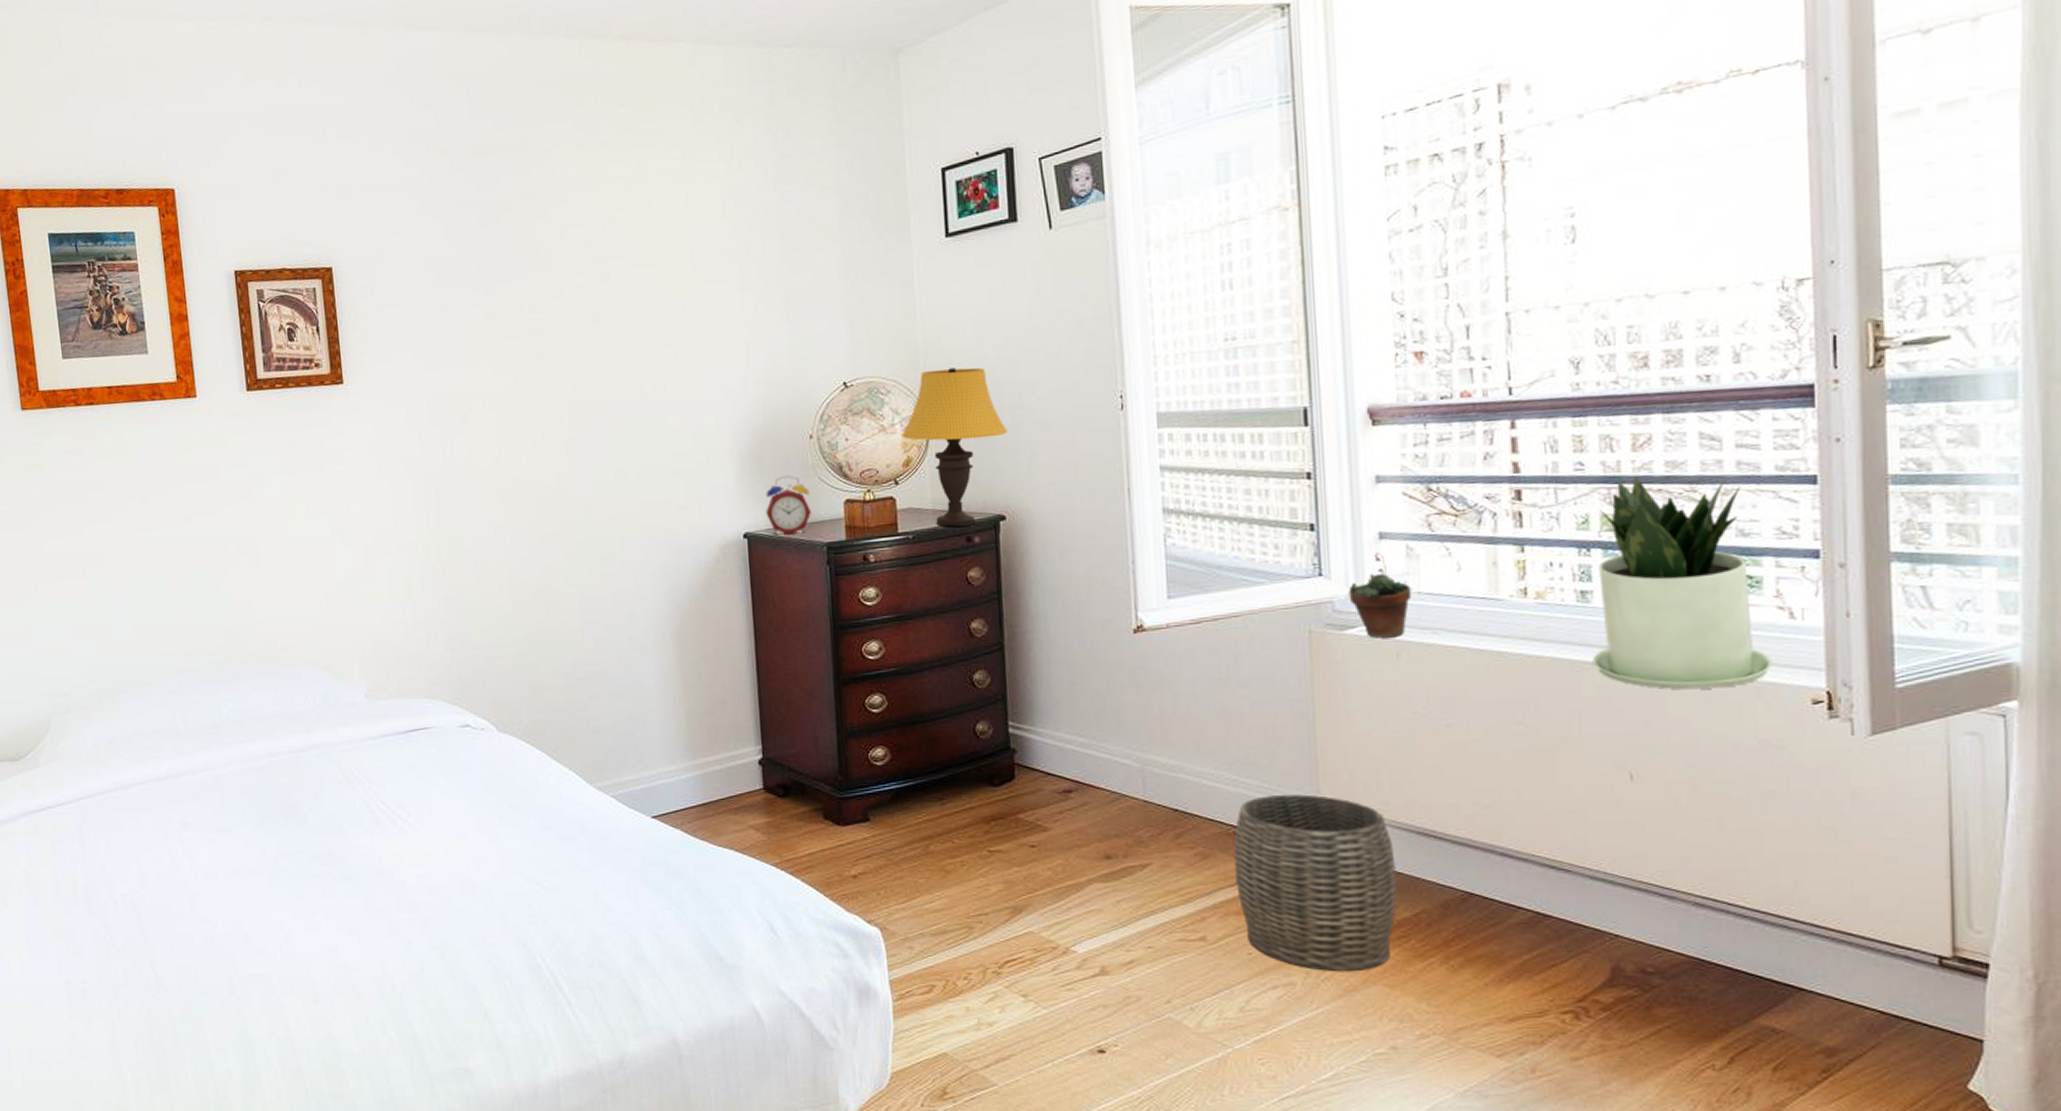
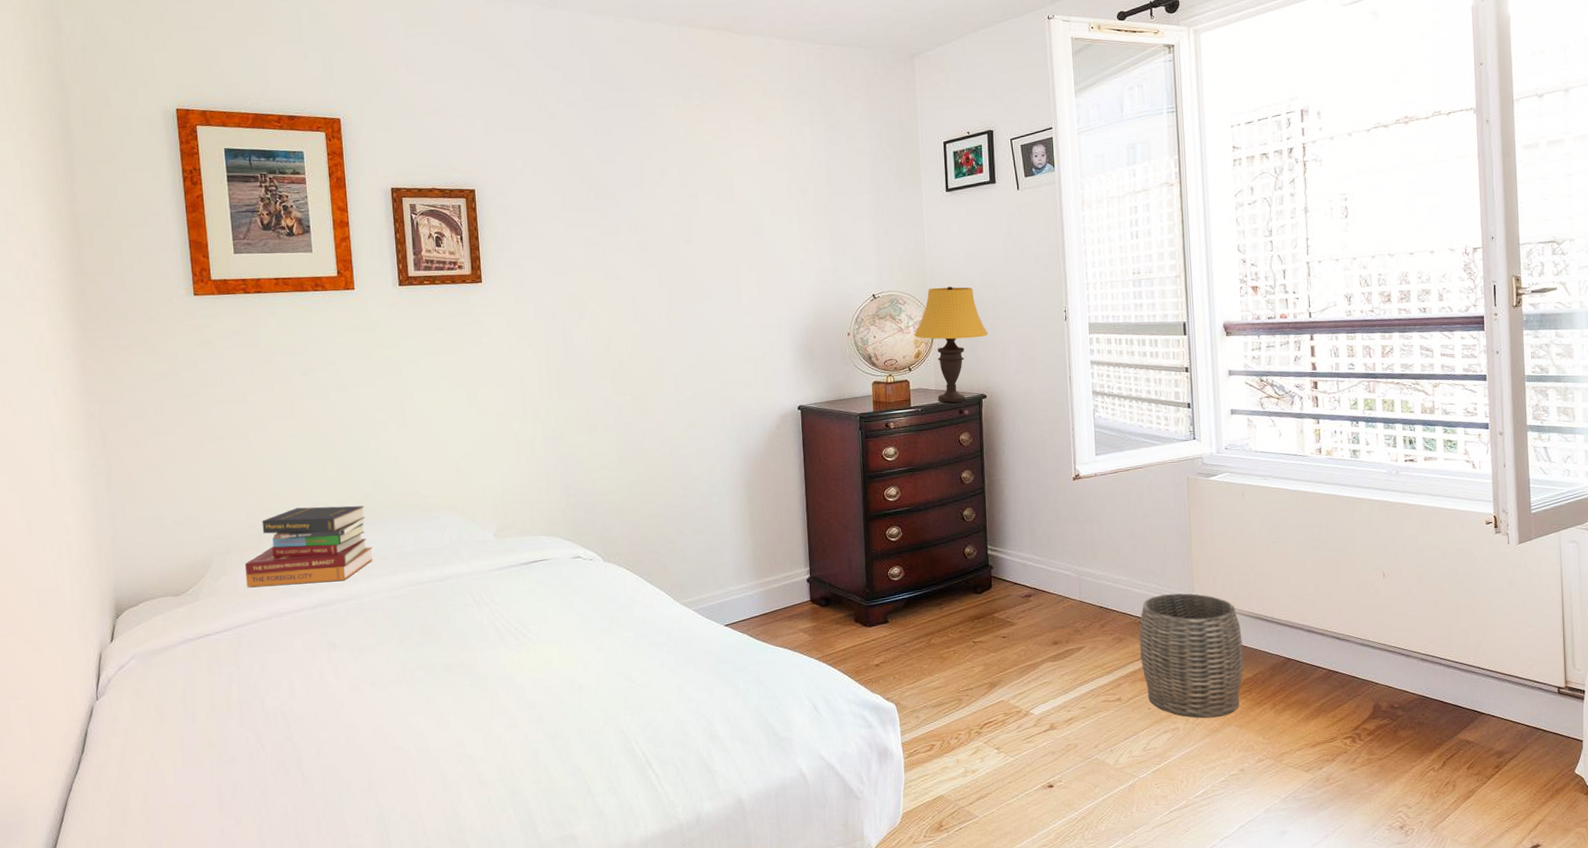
books: none [86,658,227,753] -> present [244,506,373,587]
alarm clock: present [766,475,811,535] -> none [815,363,848,407]
succulent plant: present [1348,552,1412,638] -> none [1212,423,1252,483]
planter: present [1592,476,1772,690] -> none [1360,374,1463,516]

